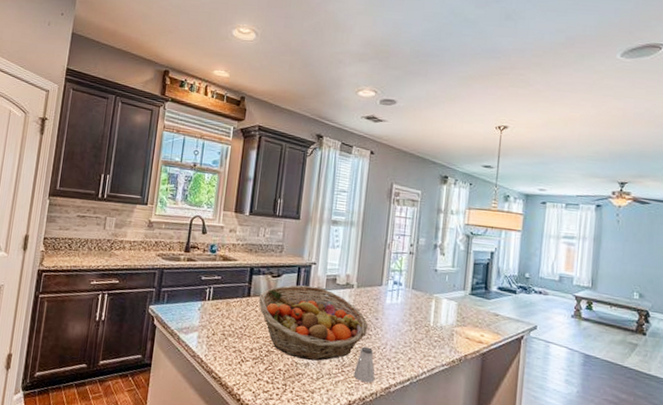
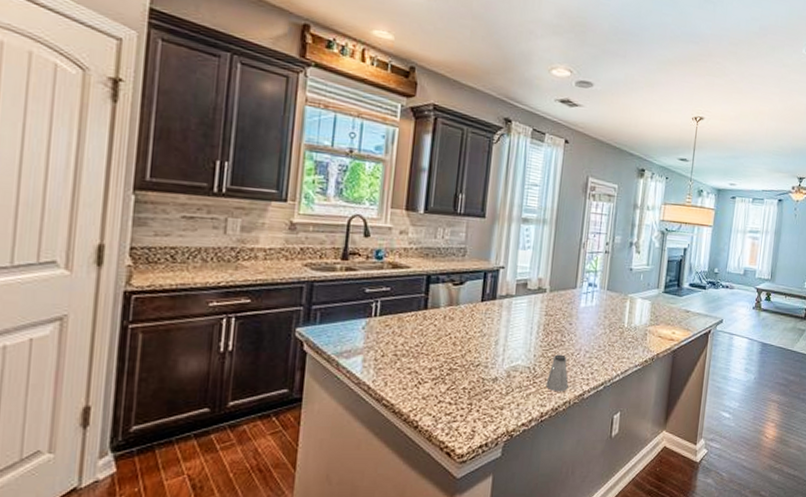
fruit basket: present [258,285,369,361] -> none [437,292,562,374]

